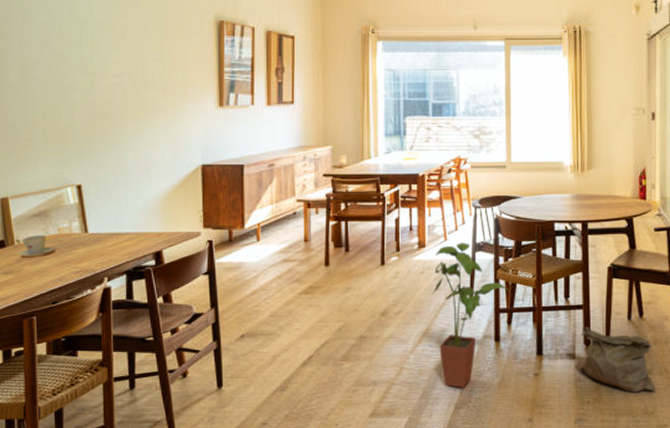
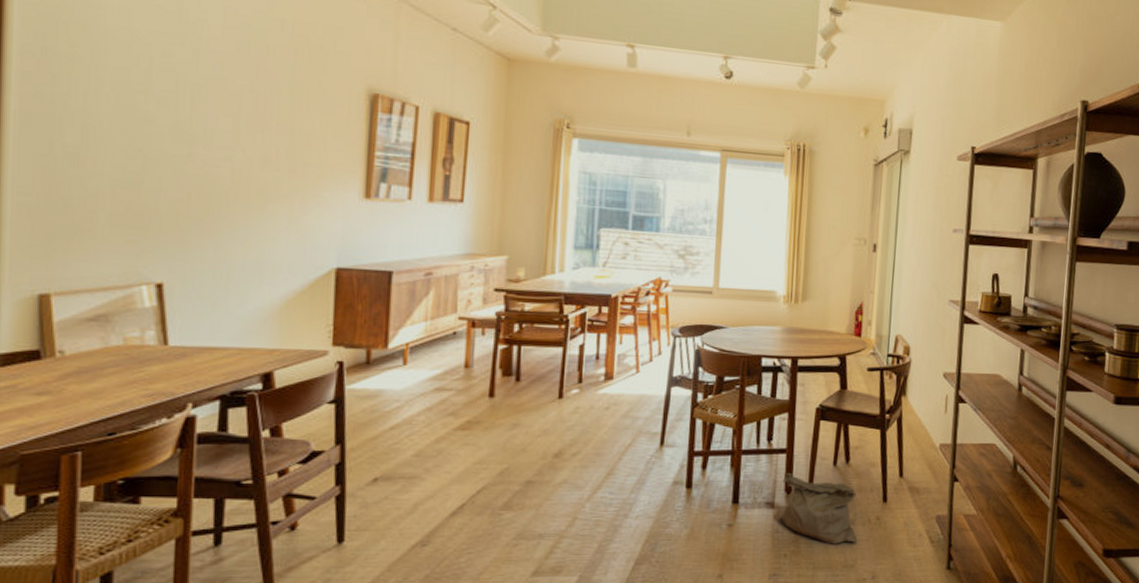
teacup: present [18,234,54,258] -> none [59,344,115,375]
house plant: present [432,243,509,388] -> none [617,376,706,541]

